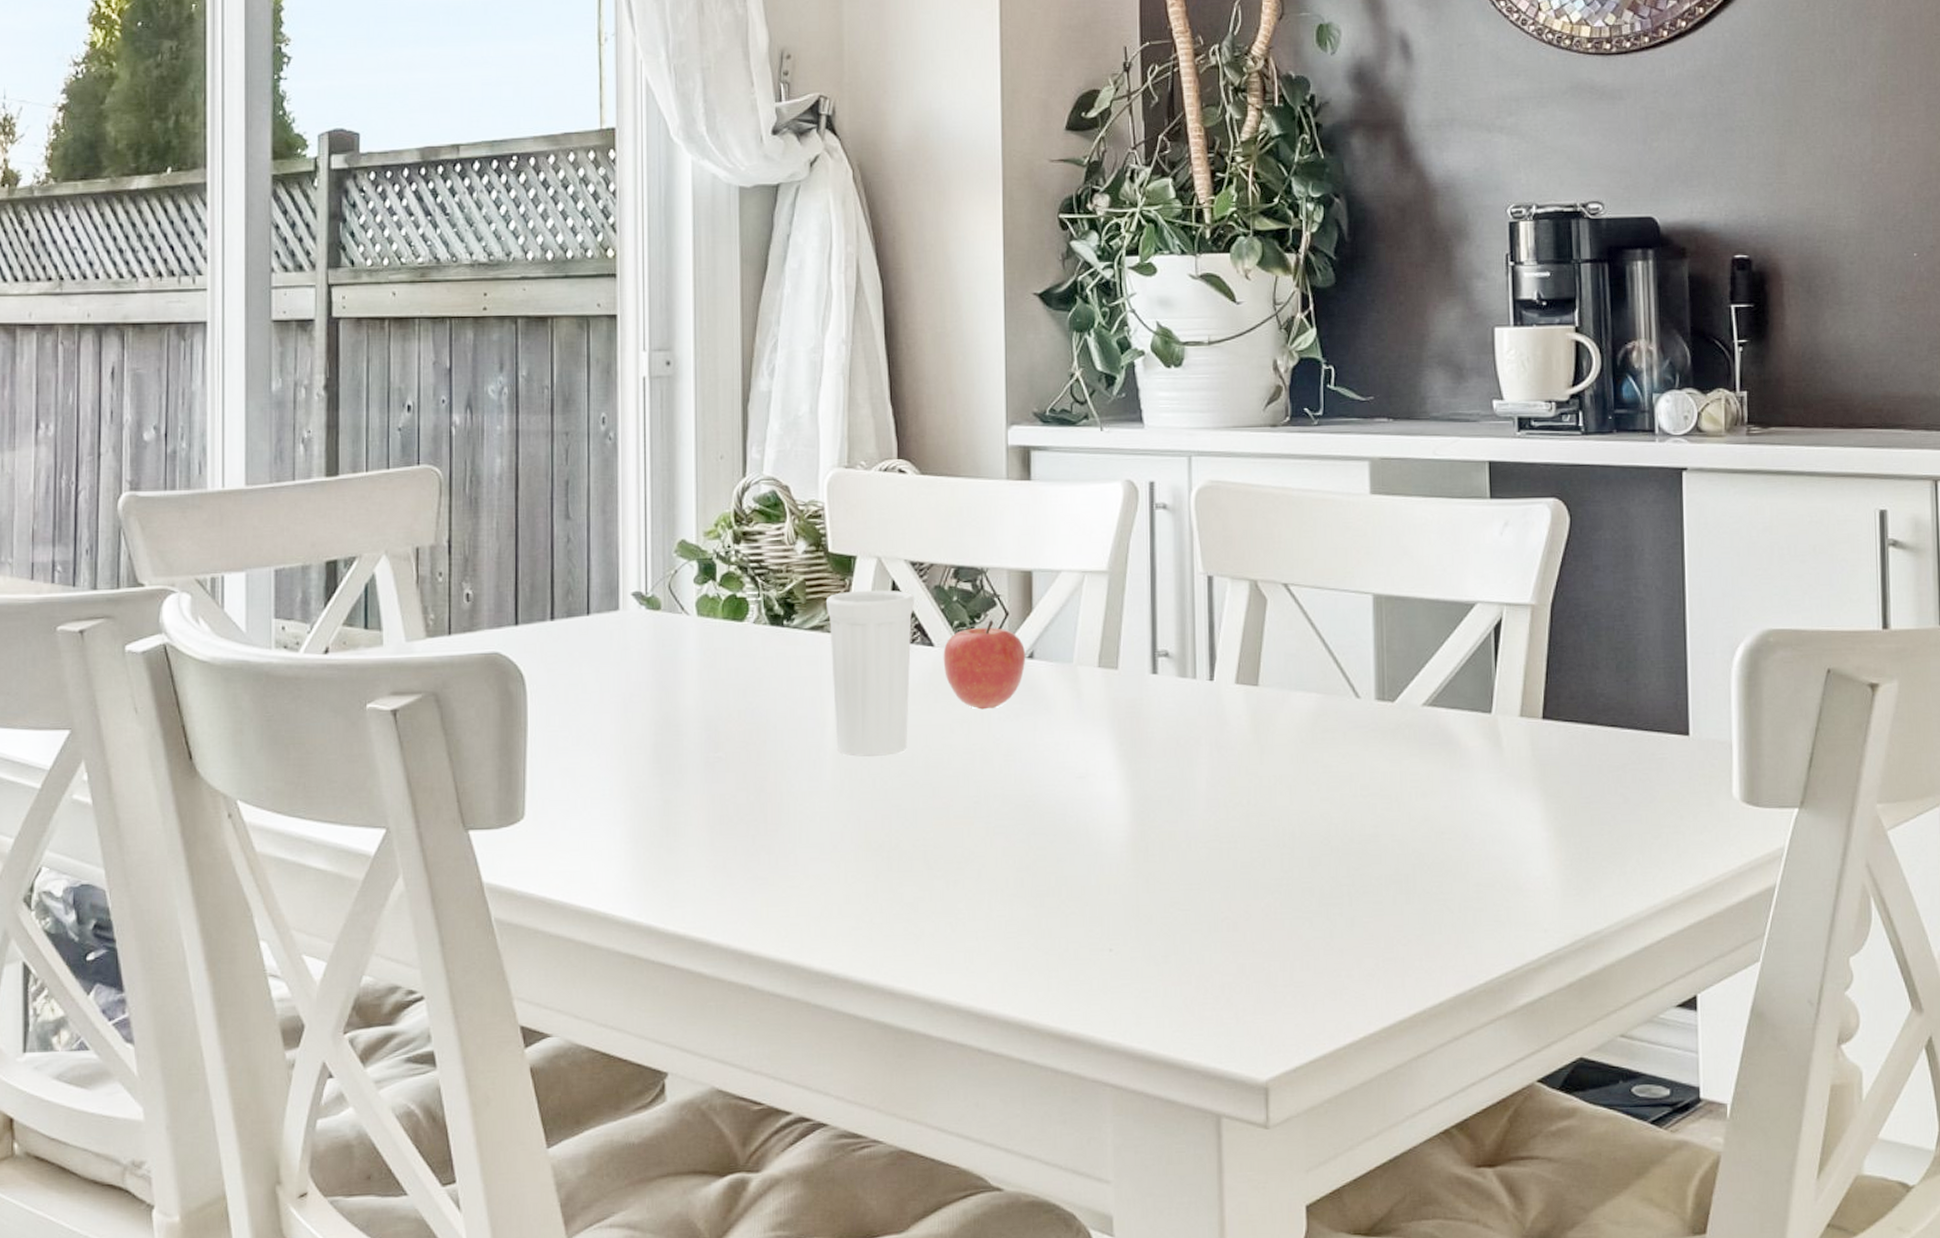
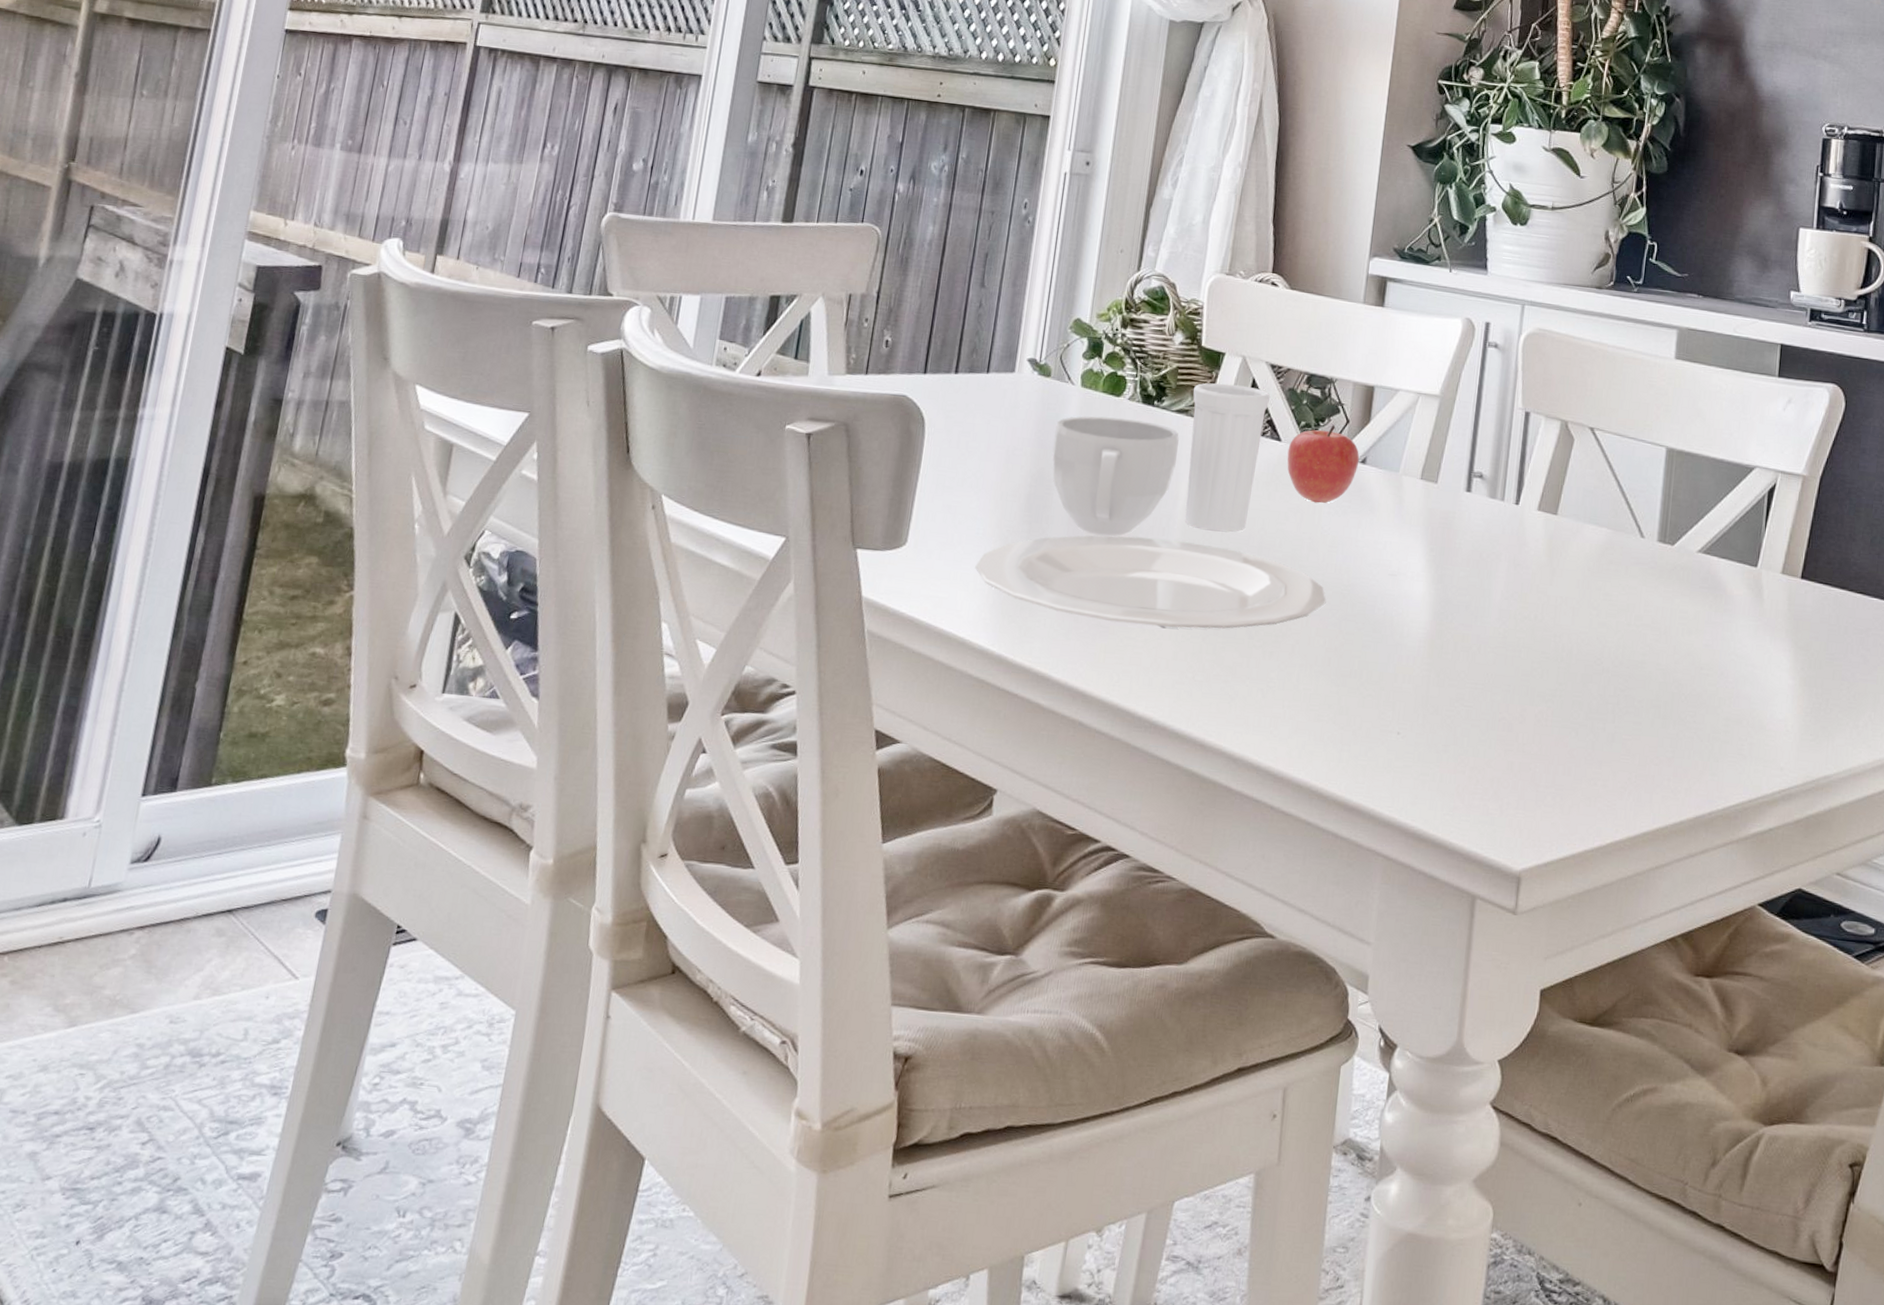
plate: none [606,772,1010,872] -> present [975,535,1327,629]
cup: none [674,645,818,779] -> present [1051,416,1179,537]

